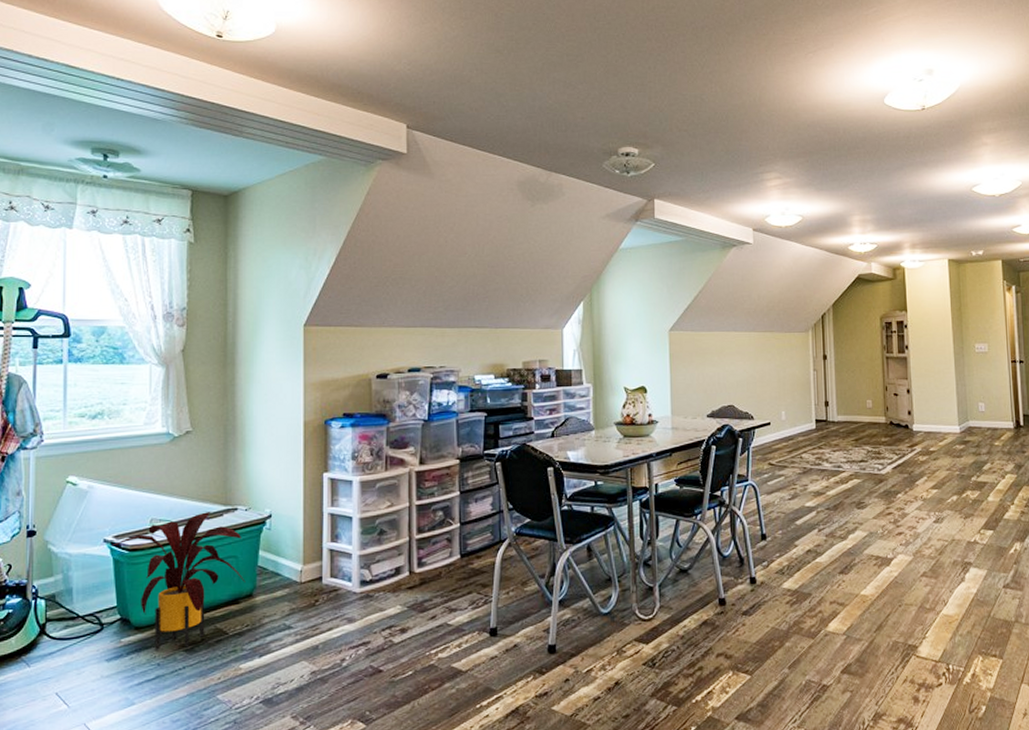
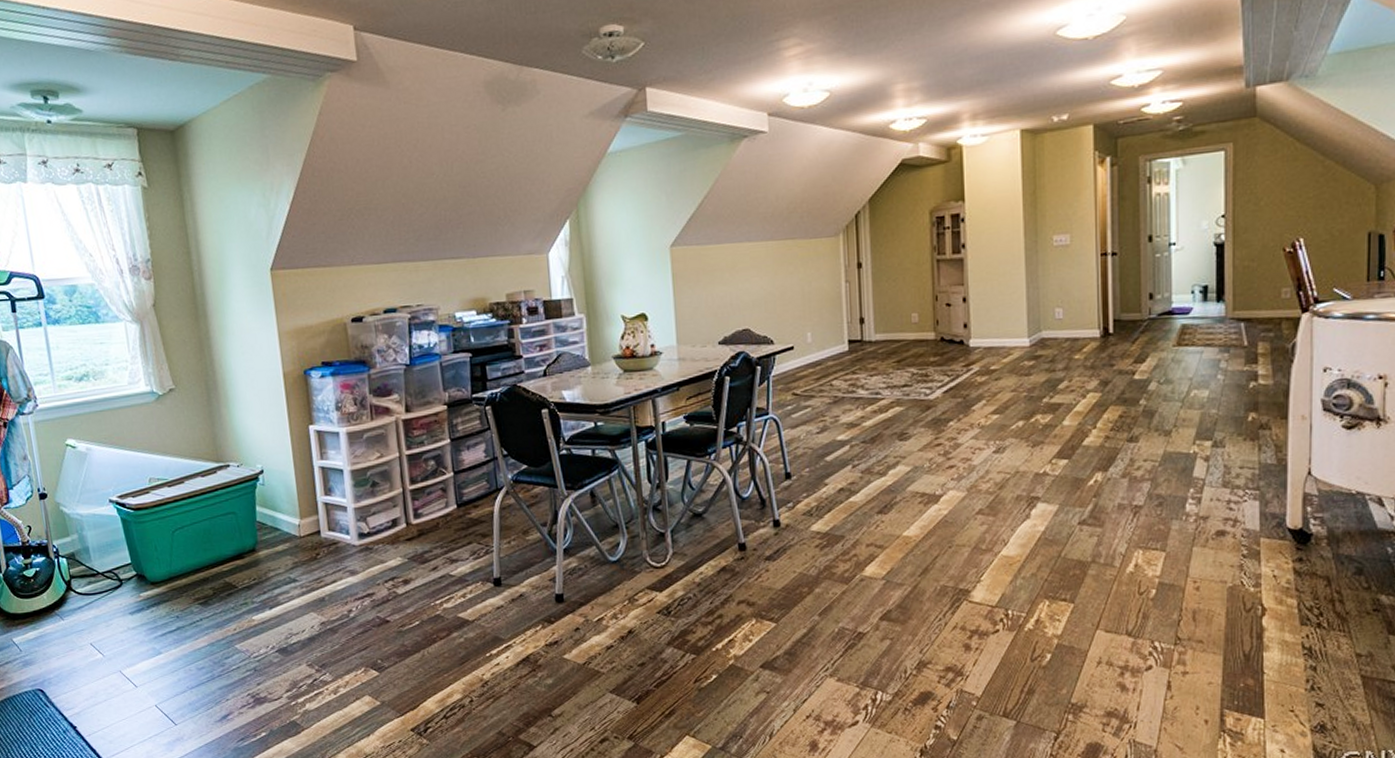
house plant: present [110,510,245,650] -> none [116,468,247,604]

